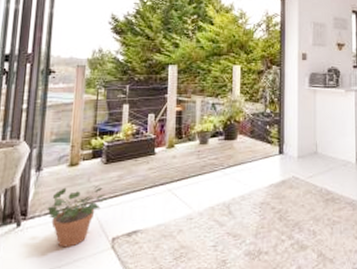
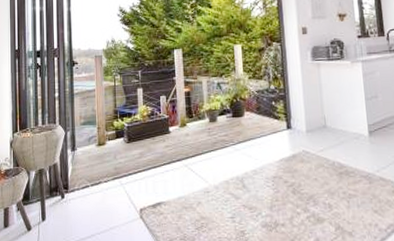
potted plant: present [47,185,108,248] -> none [83,162,133,217]

